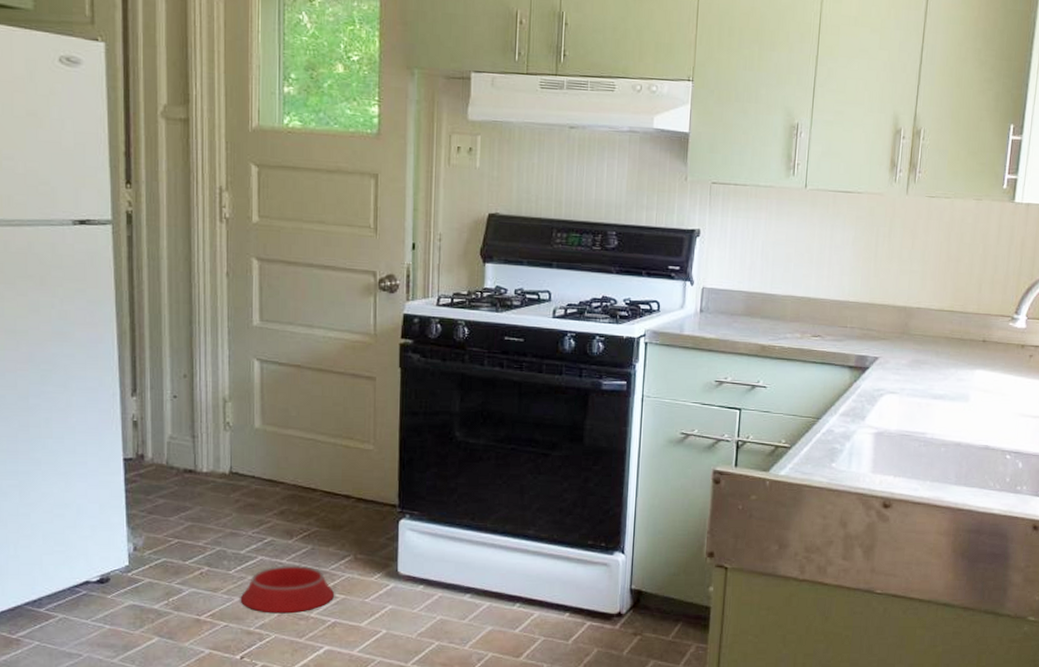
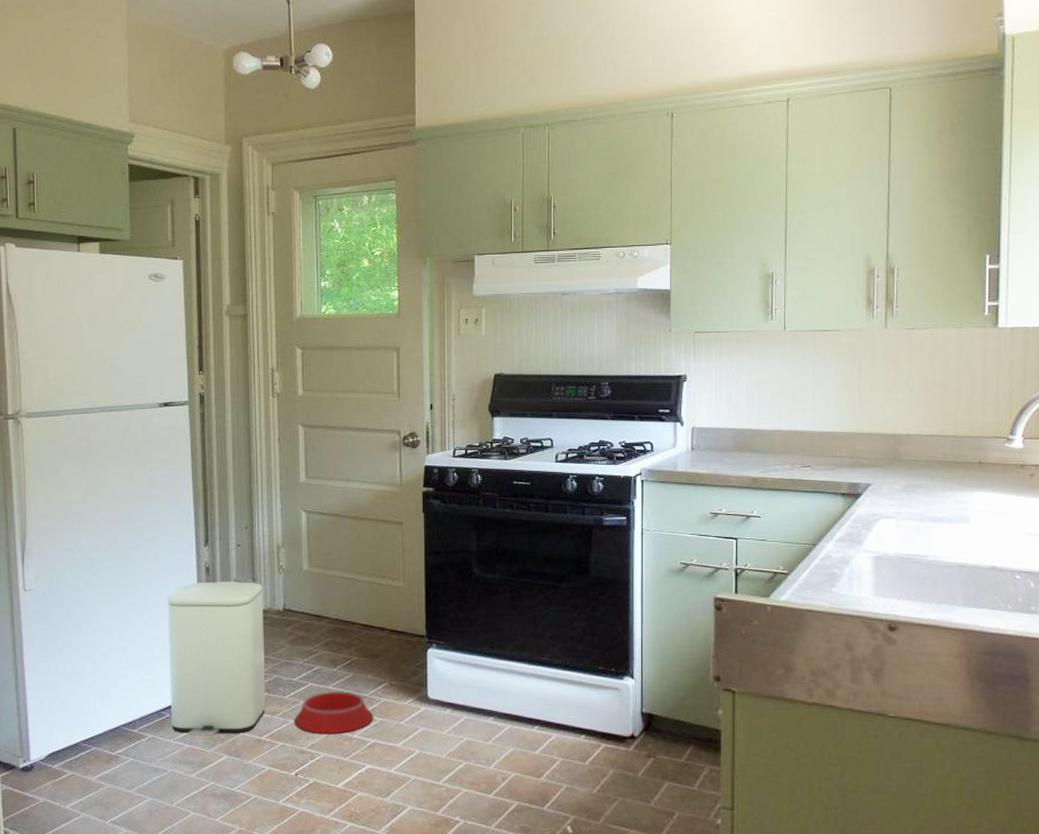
pedal bin: none [83,438,206,616] -> present [167,581,266,736]

